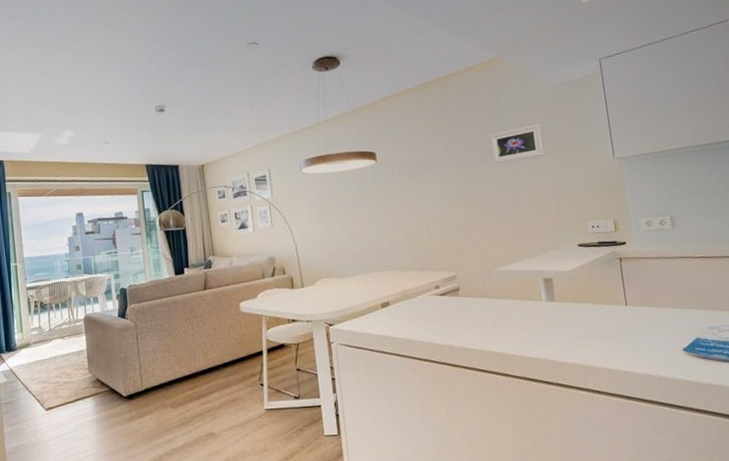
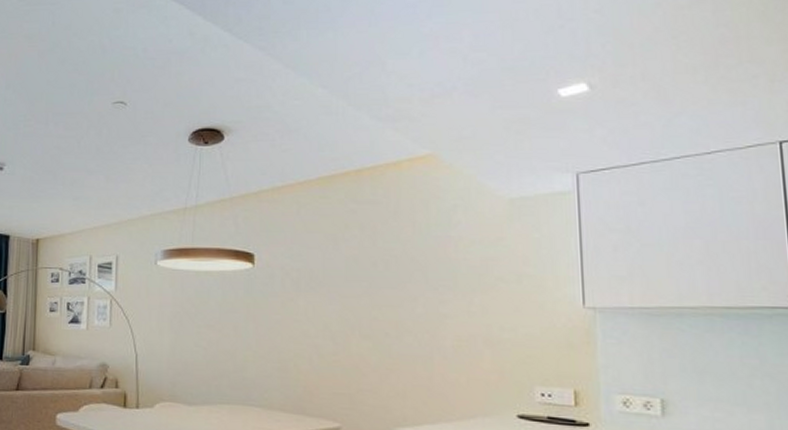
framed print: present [489,124,545,165] -> none [409,247,484,292]

